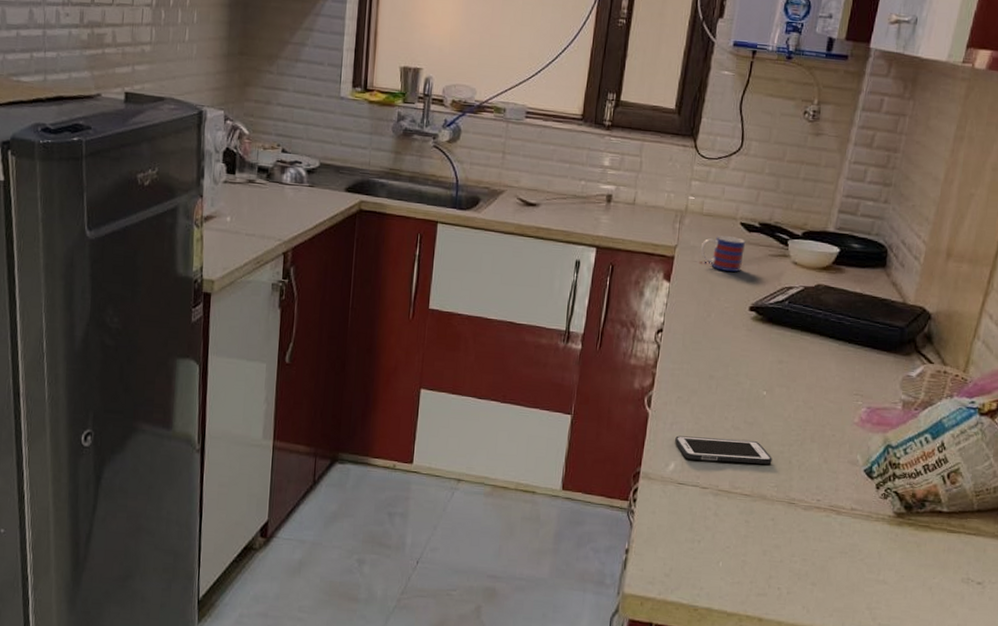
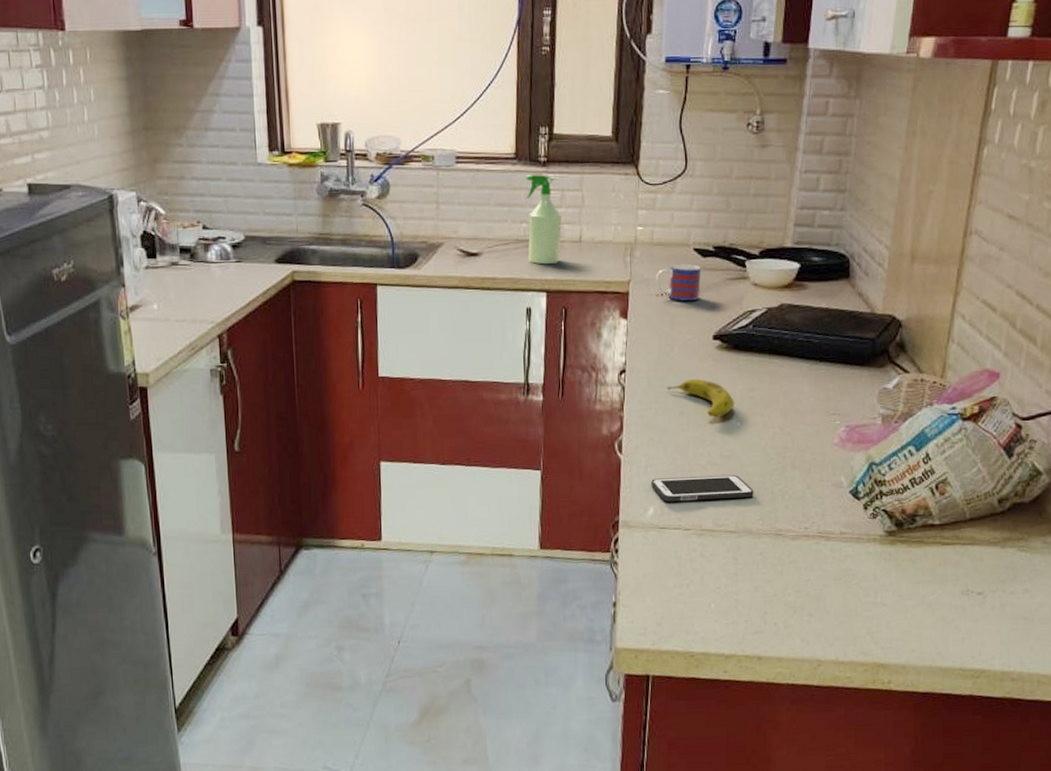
spray bottle: none [583,136,620,223] -> present [526,175,562,265]
fruit: none [700,345,763,385] -> present [667,378,734,417]

